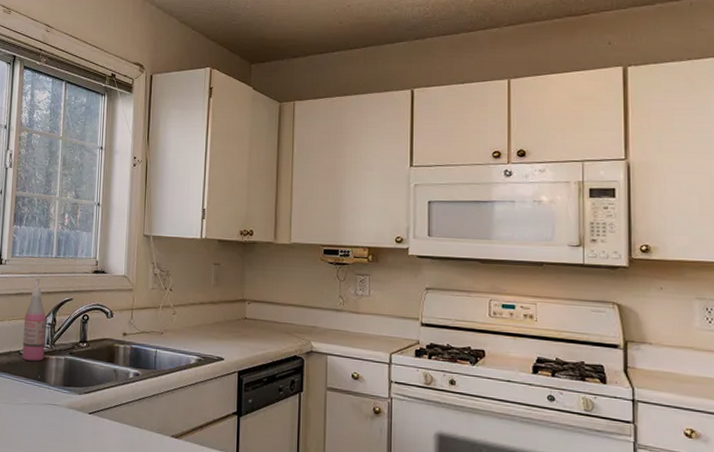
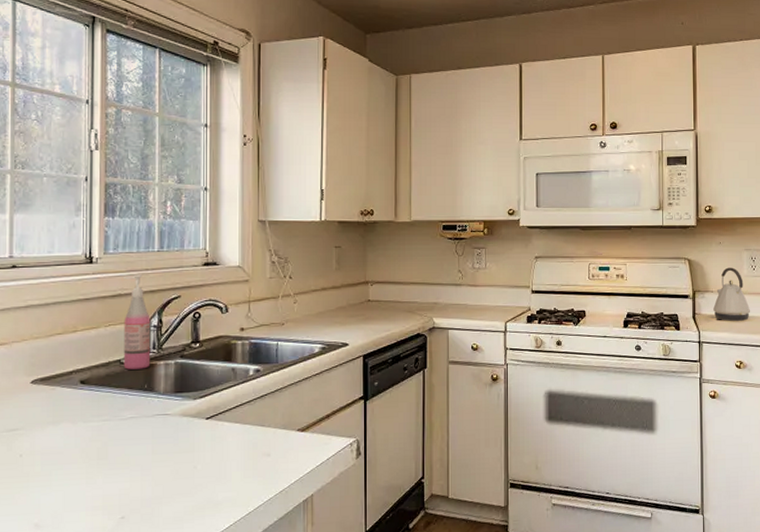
kettle: none [652,317,706,383] -> present [713,267,751,322]

